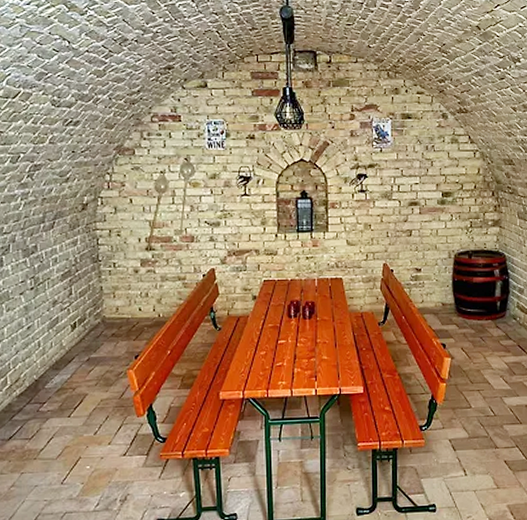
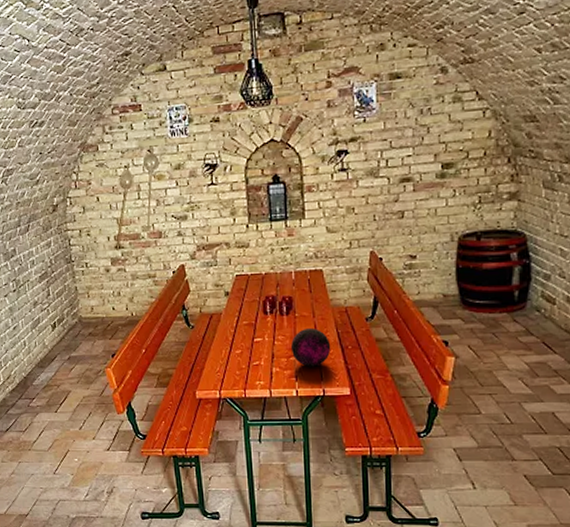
decorative orb: none [311,331,348,368] -> present [290,327,331,367]

